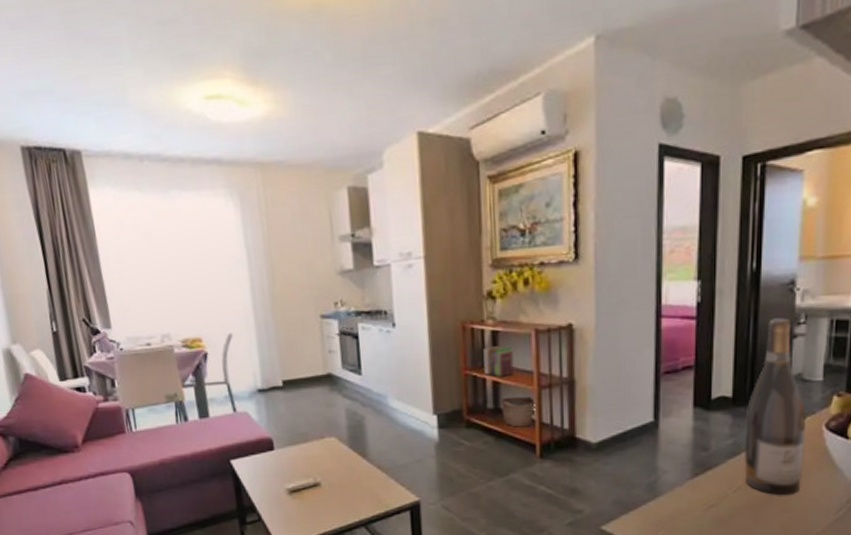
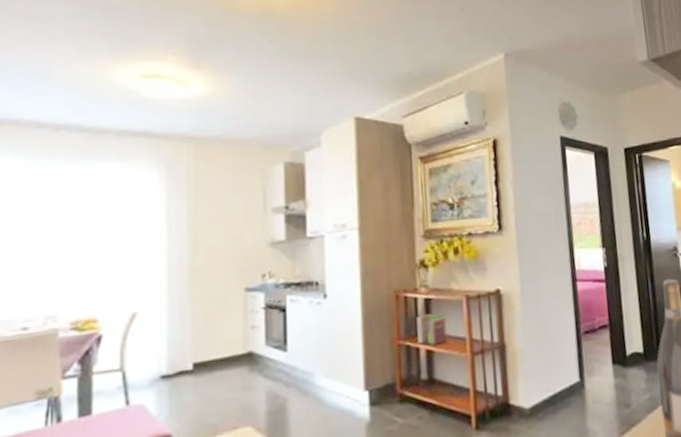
basket: present [501,396,535,428] -> none [435,364,469,399]

